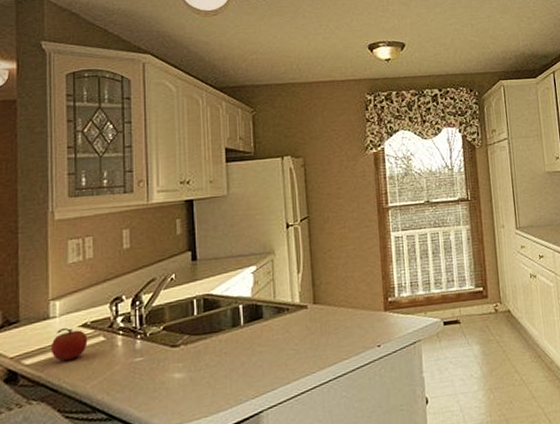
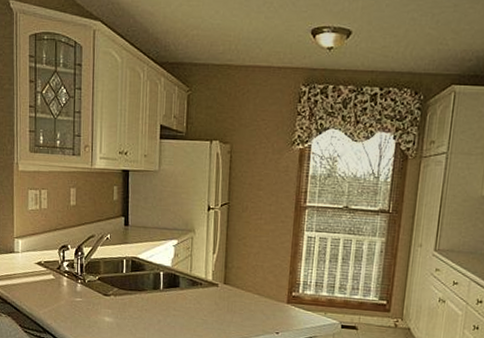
fruit: present [50,327,88,362] -> none [15,262,42,289]

